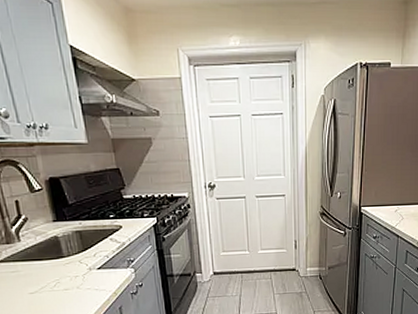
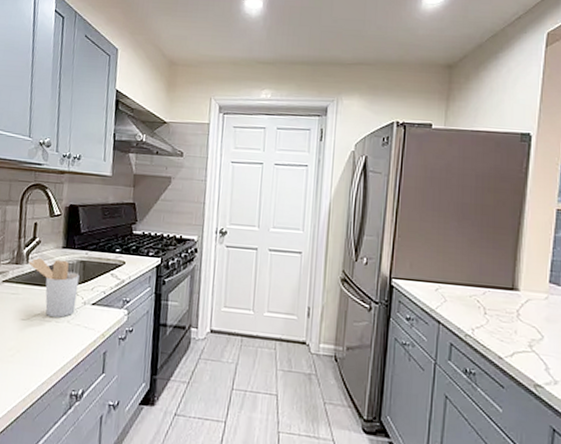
utensil holder: none [20,233,82,286] -> present [28,257,80,318]

